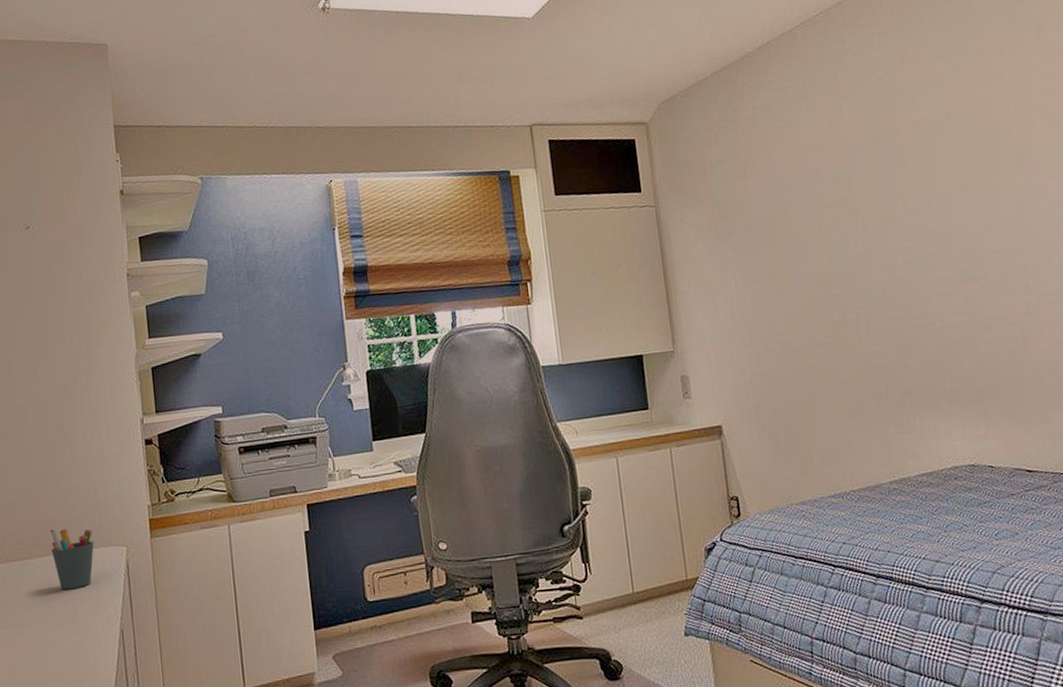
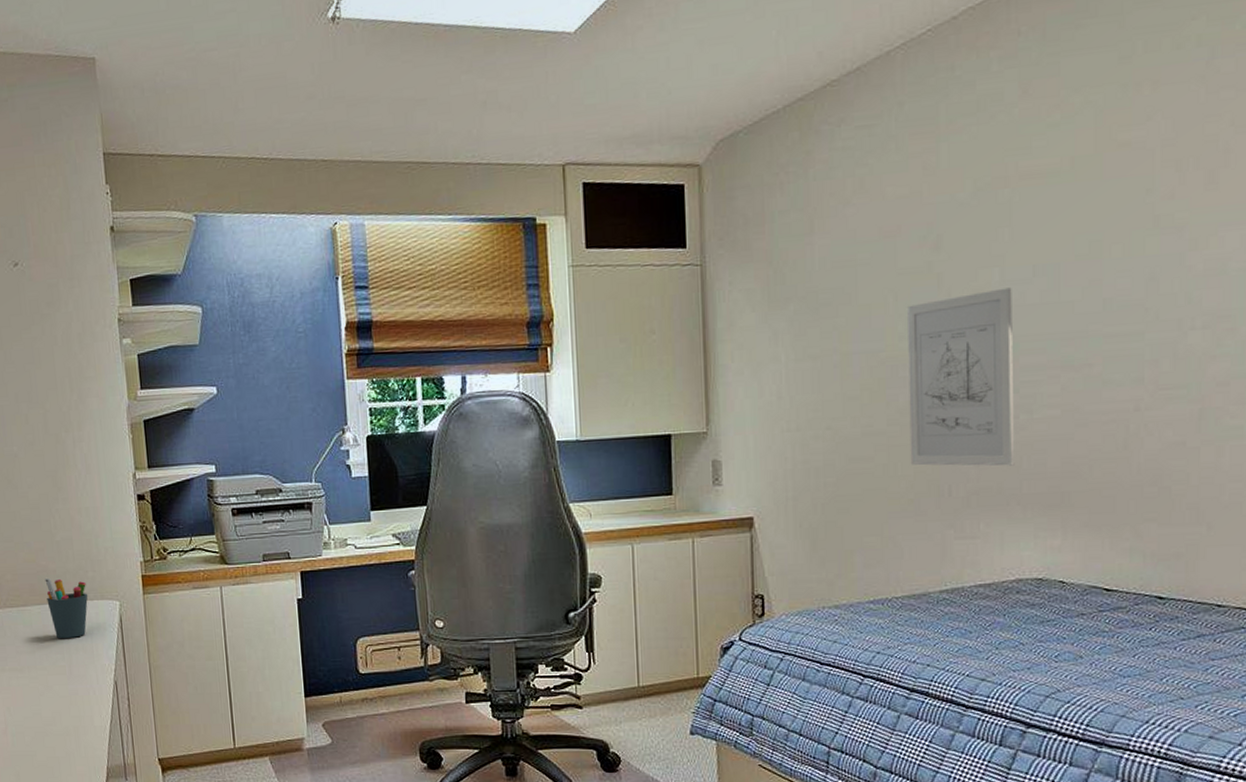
wall art: none [831,215,937,371] -> present [906,287,1015,467]

